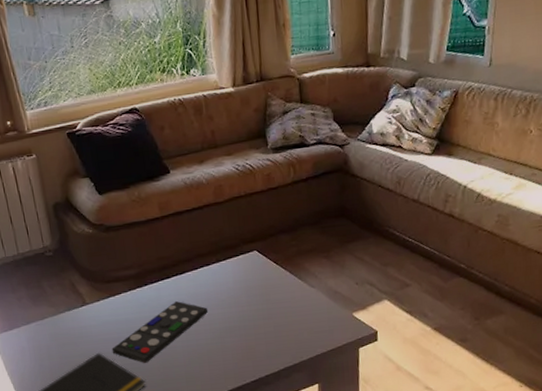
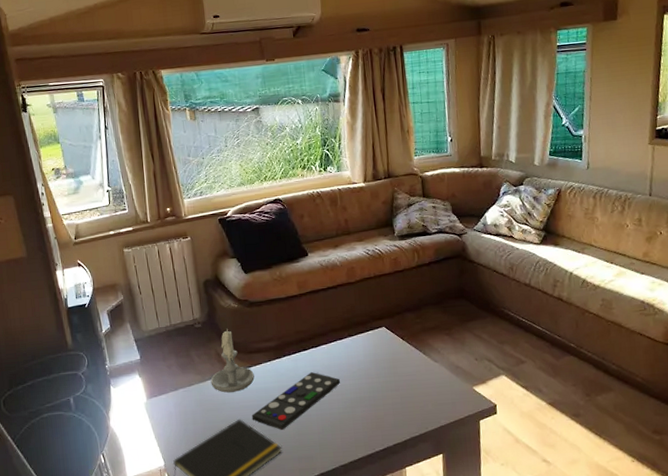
candle: none [65,256,114,326] -> present [210,328,255,393]

